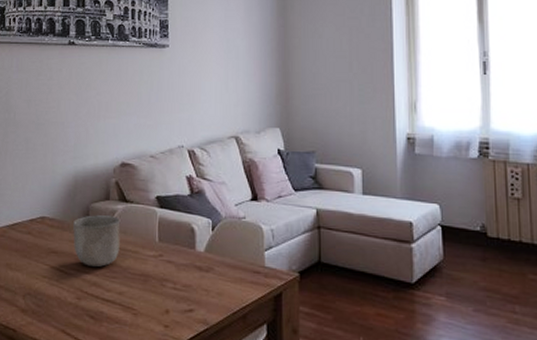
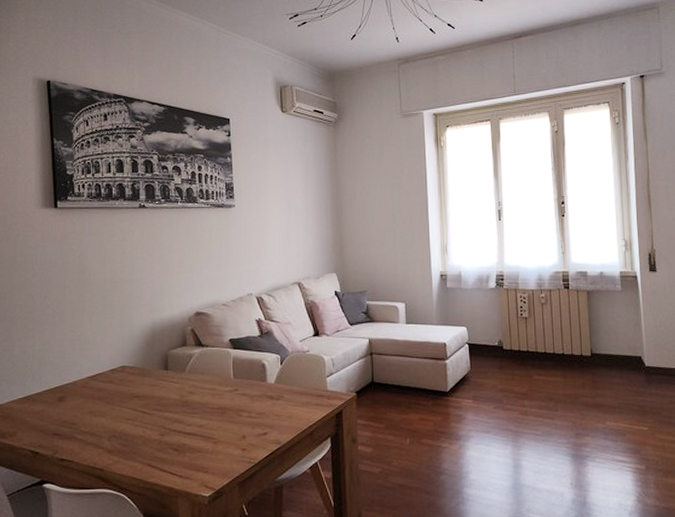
bowl: present [73,215,121,267] -> none [153,360,198,405]

